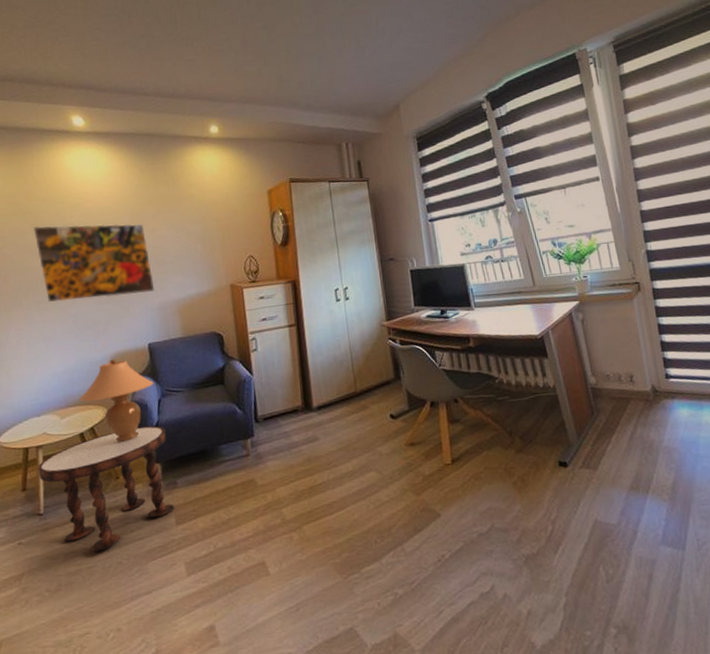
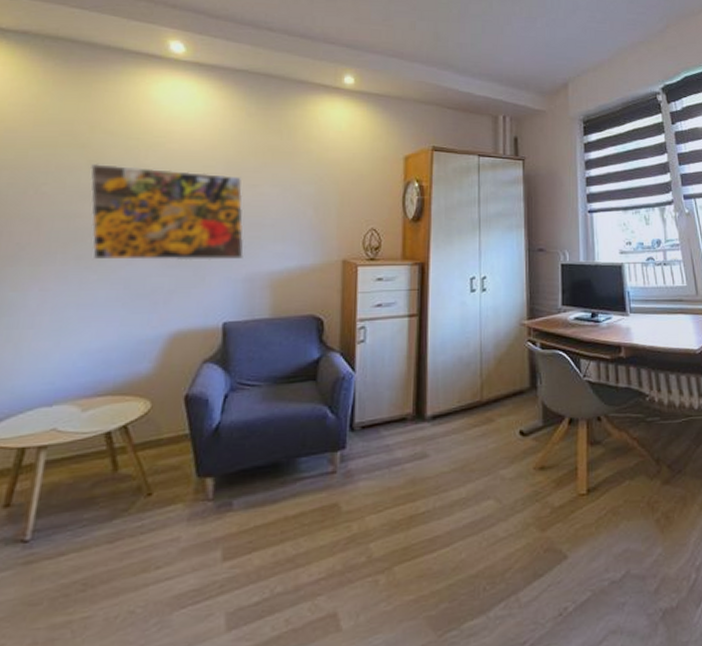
side table: present [38,425,174,552] -> none [33,427,229,596]
table lamp: present [80,359,154,442] -> none [114,338,223,447]

